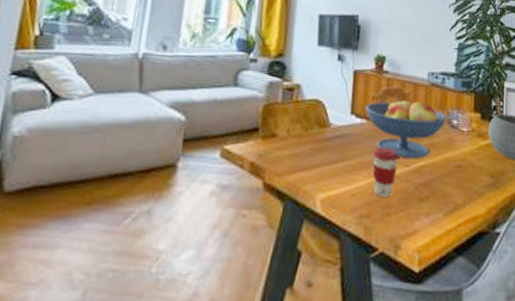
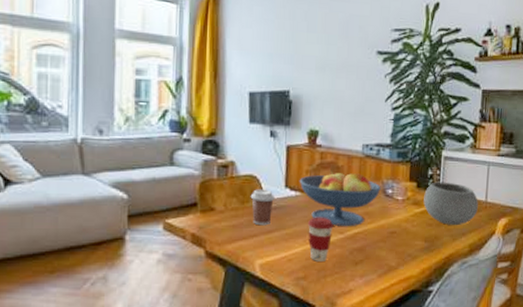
coffee cup: none [314,115,341,155] -> present [250,189,276,226]

